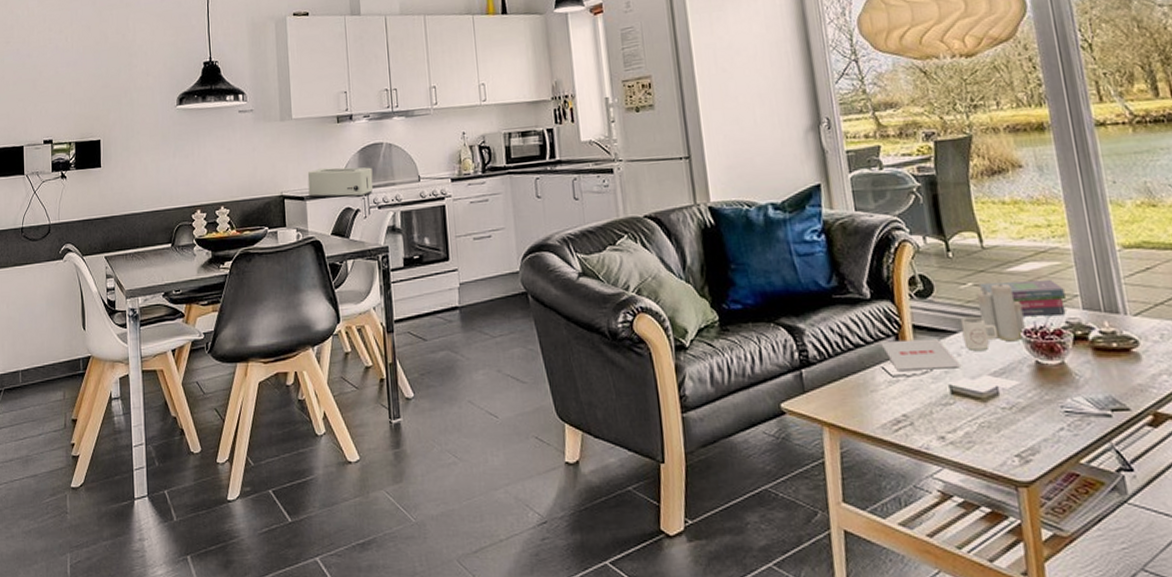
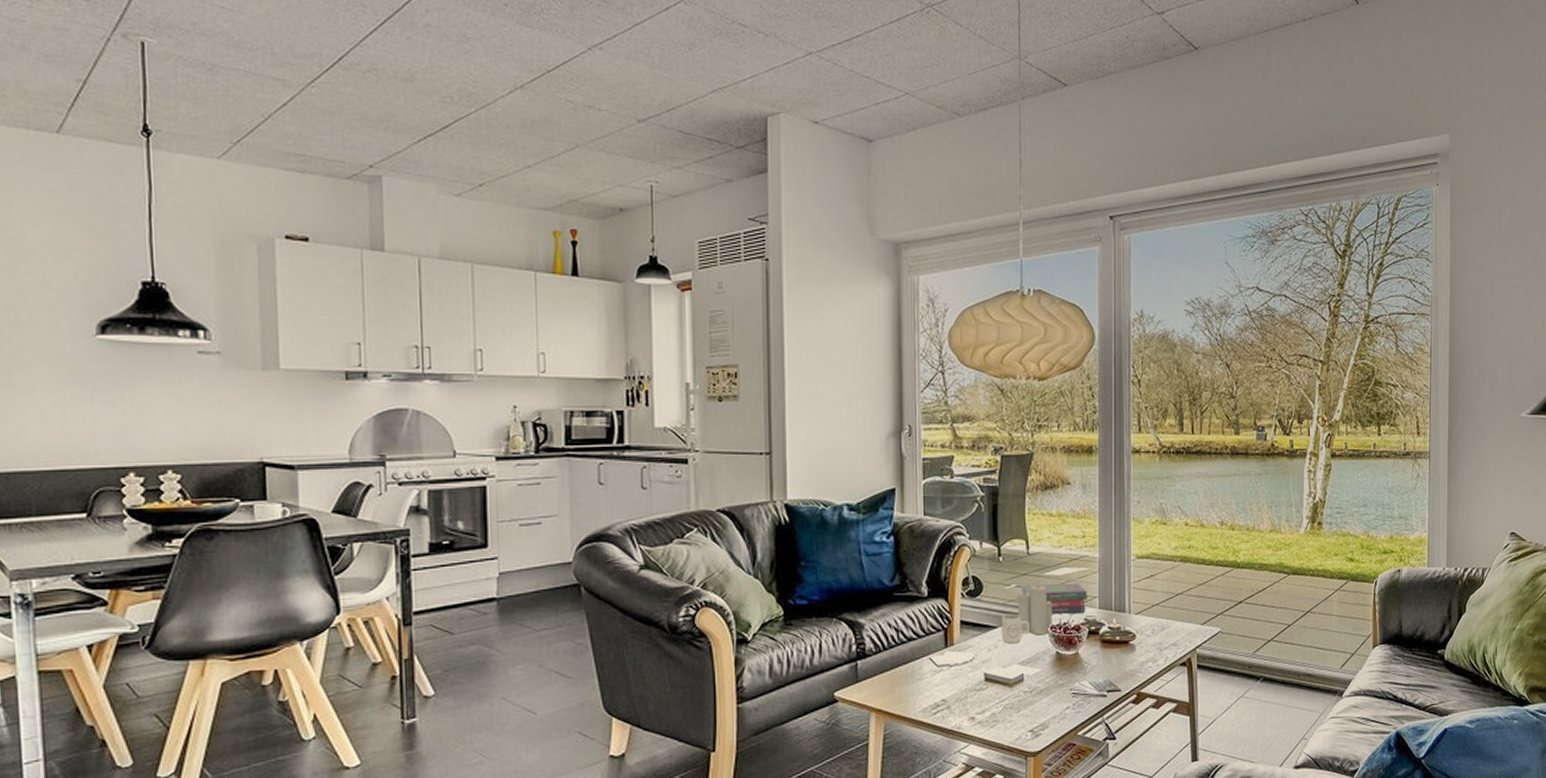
toaster: present [307,167,374,199] -> none [300,433,393,472]
magazine: present [880,338,962,371] -> none [931,632,997,661]

